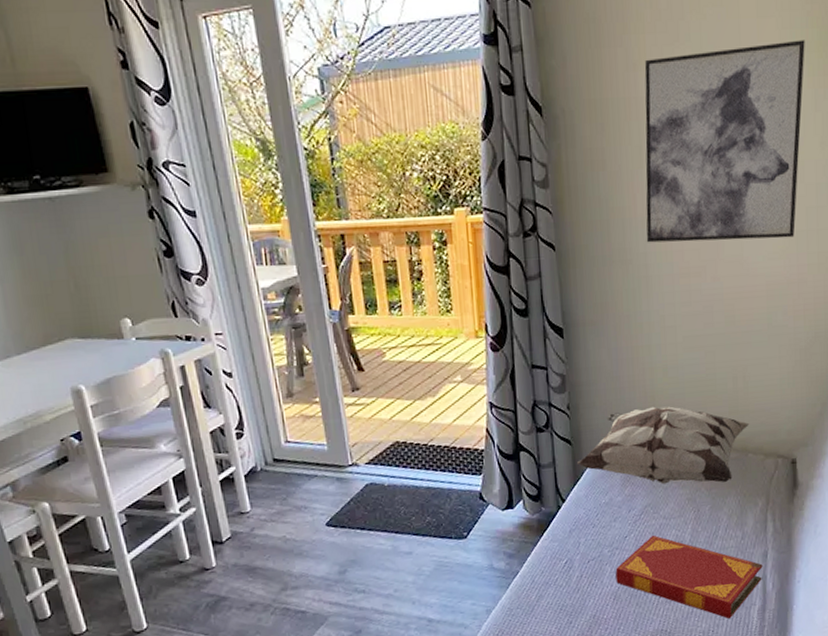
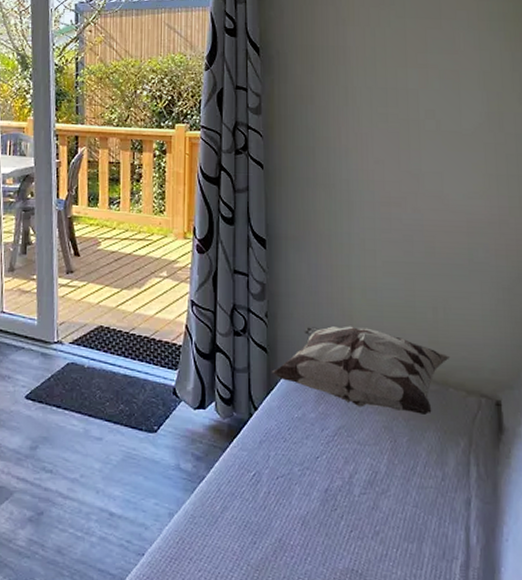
hardback book: present [615,535,763,619] -> none [305,460,466,569]
wall art: present [644,39,805,243] -> none [349,11,502,180]

